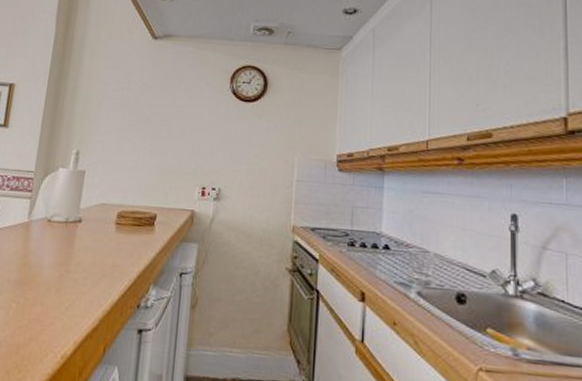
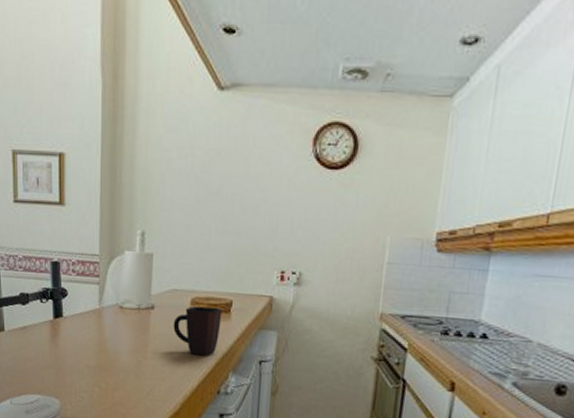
mug: none [98,219,146,269] -> present [173,306,222,356]

